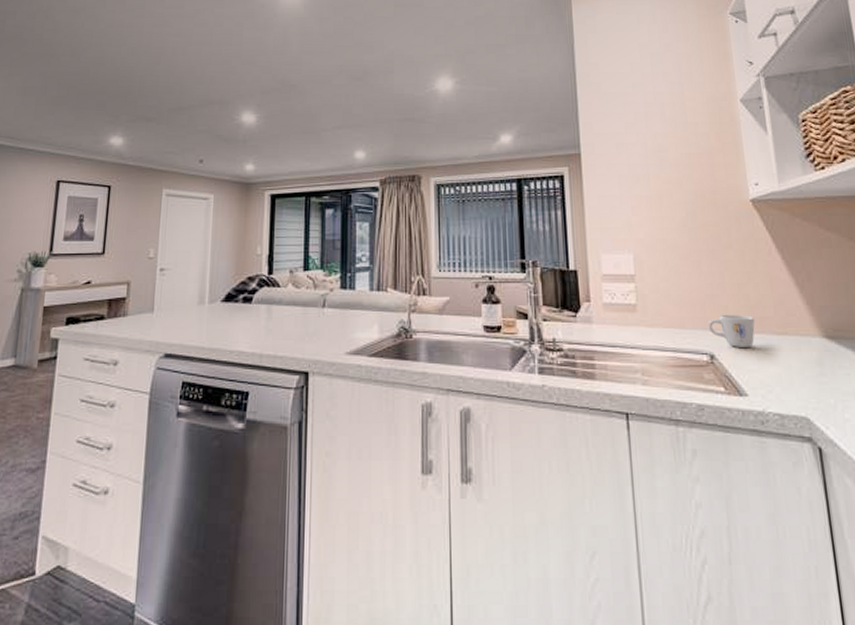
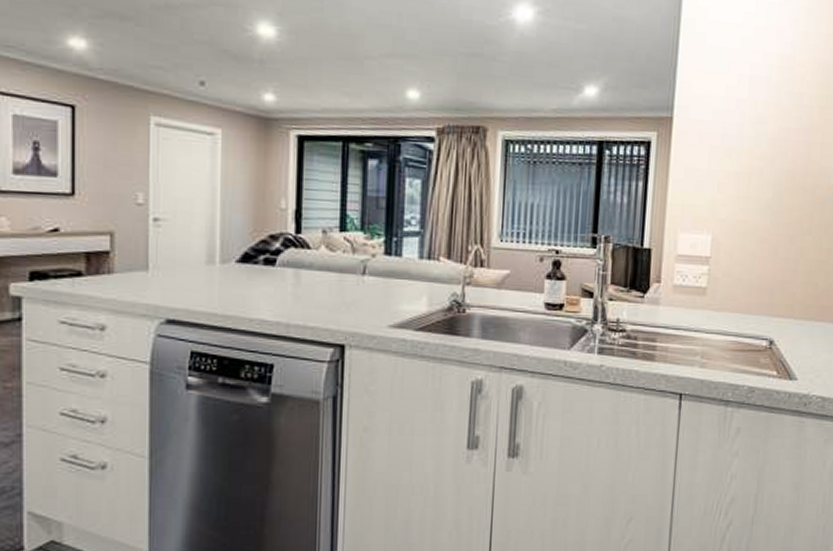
mug: present [707,315,755,349] -> none [773,302,819,336]

